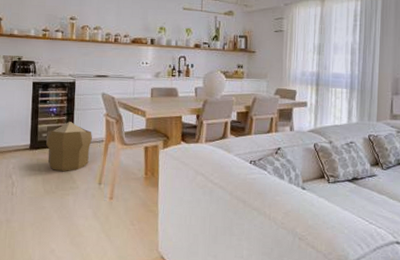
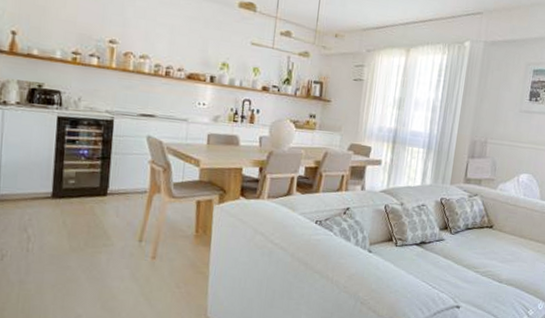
pouf: present [45,122,92,172] -> none [72,167,133,227]

